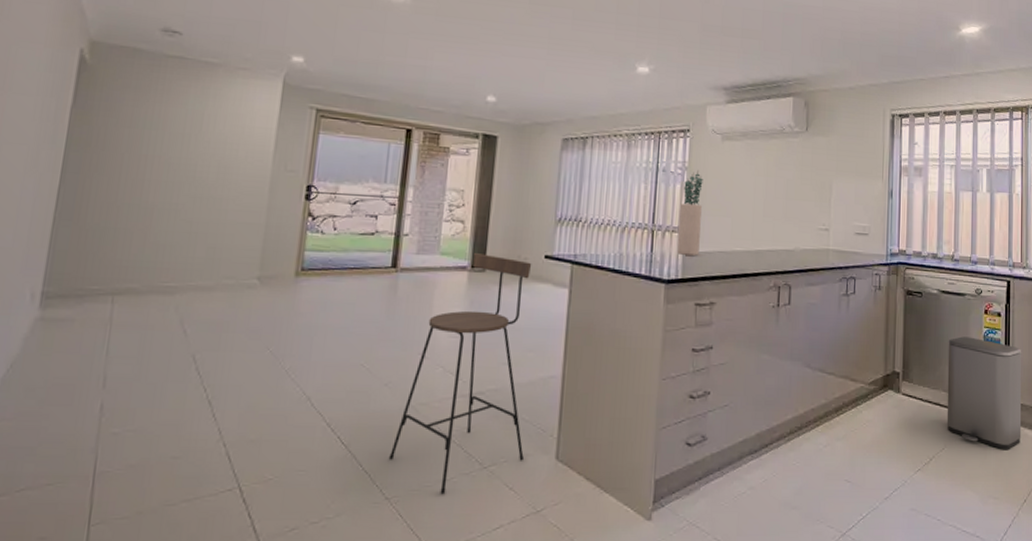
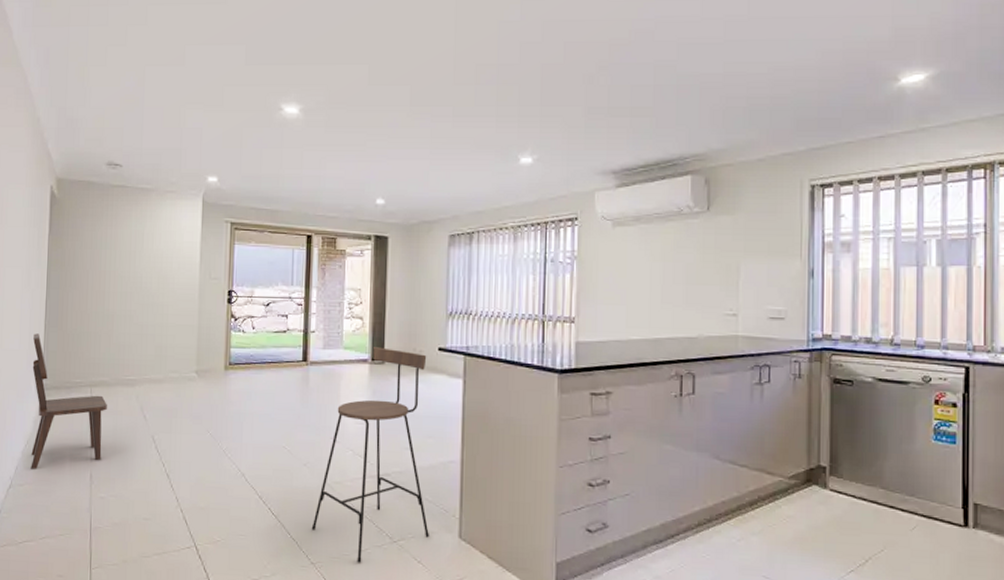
dining chair: none [12,228,134,401] -> present [31,333,107,469]
vase: present [677,170,703,257] -> none [570,259,595,346]
pedal bin: present [946,336,1022,450] -> none [886,429,986,557]

